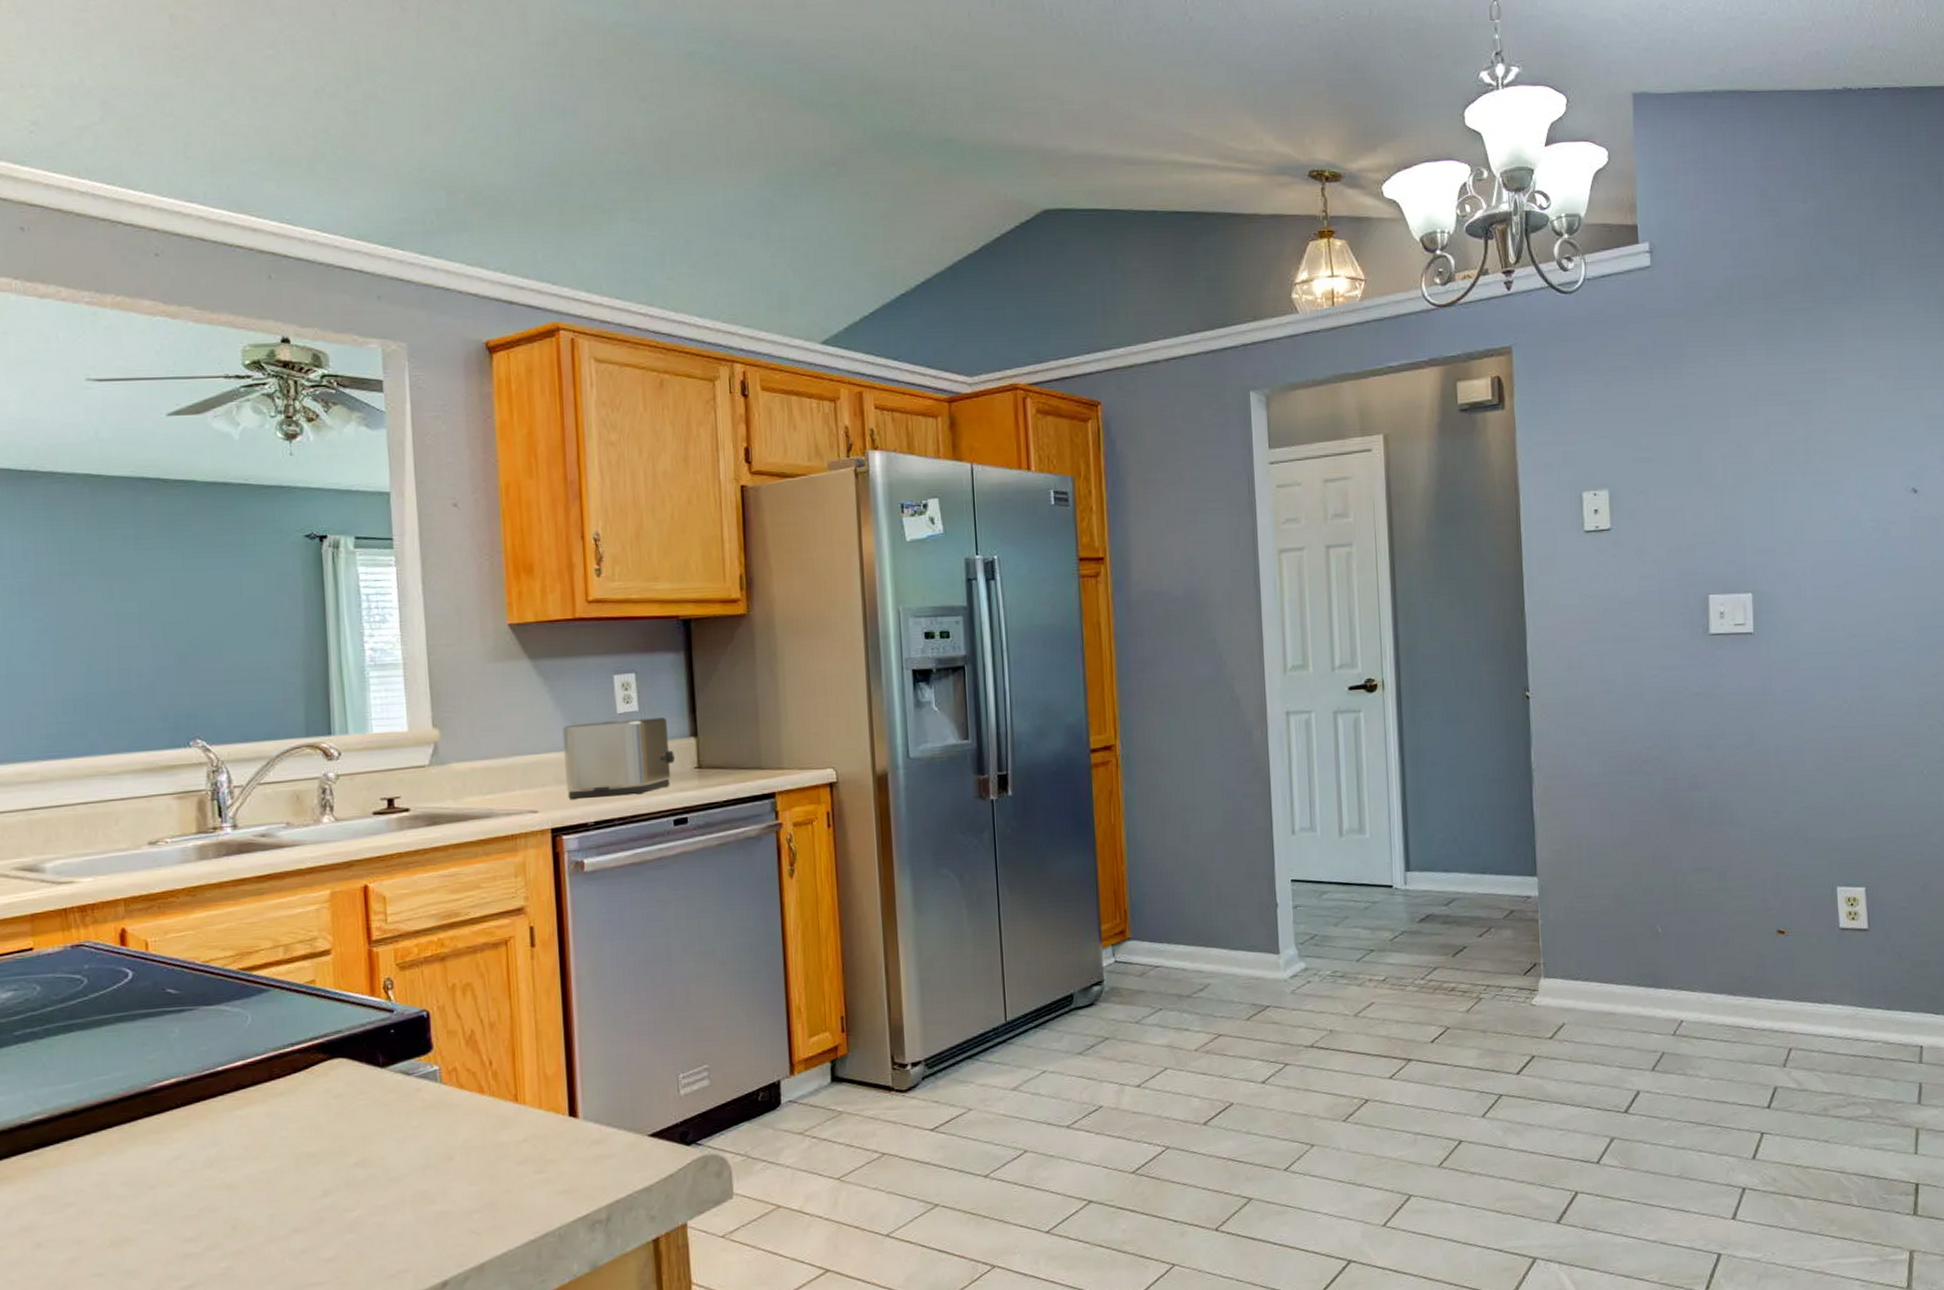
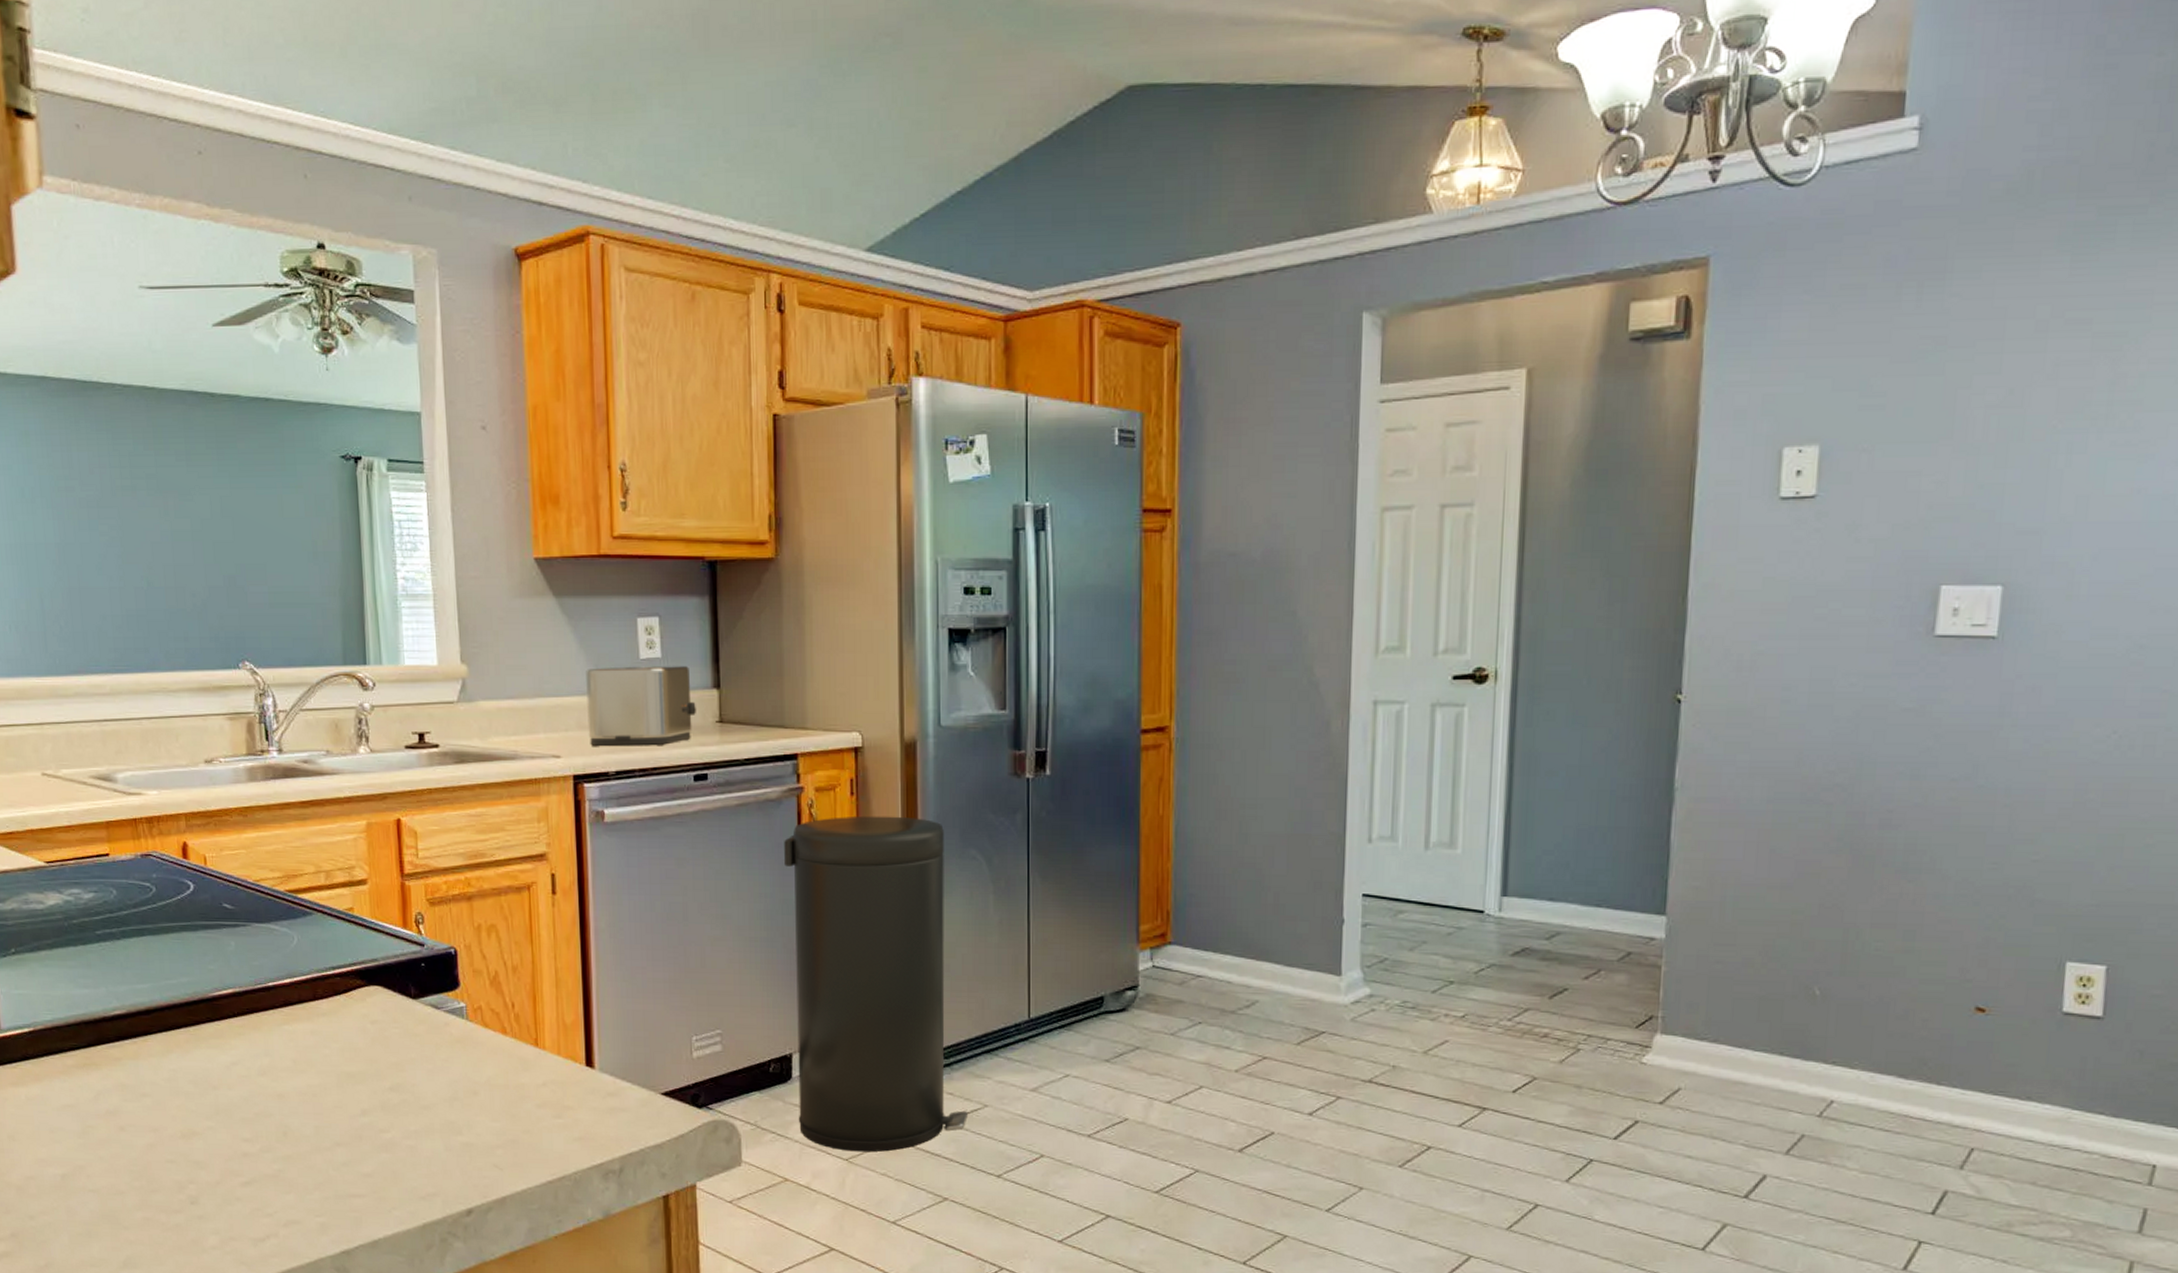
pedal bin: none [765,843,955,1170] -> present [784,815,969,1152]

